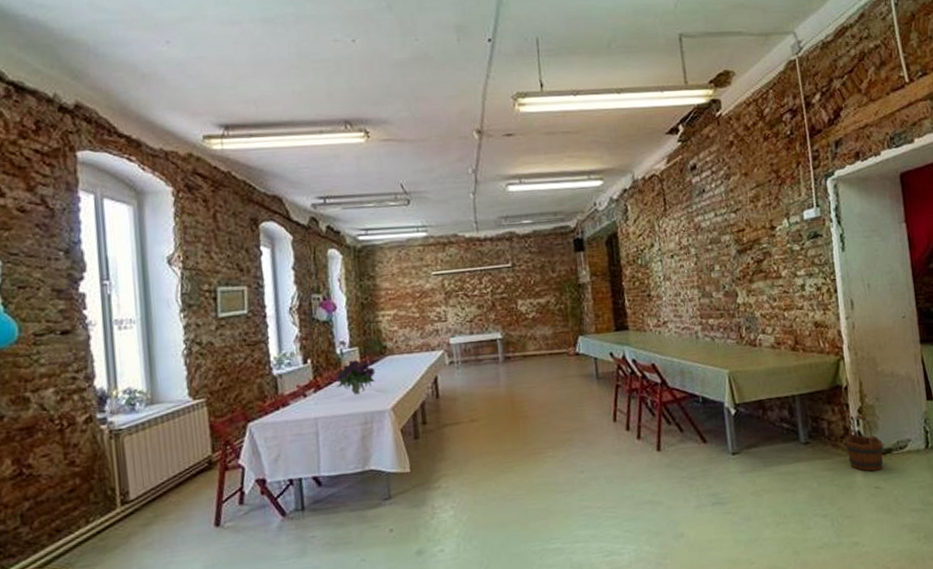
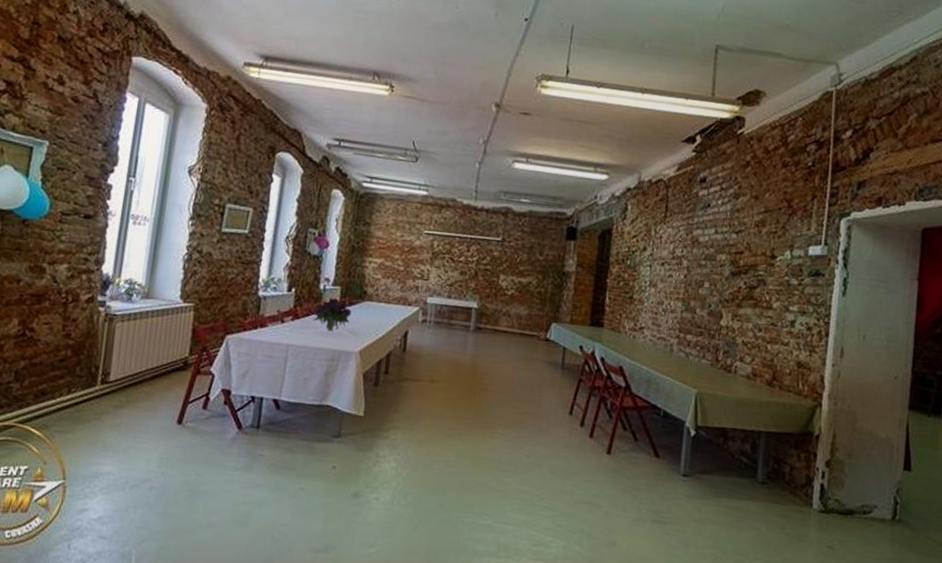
wooden bucket: present [845,414,884,472] -> none [805,466,846,530]

